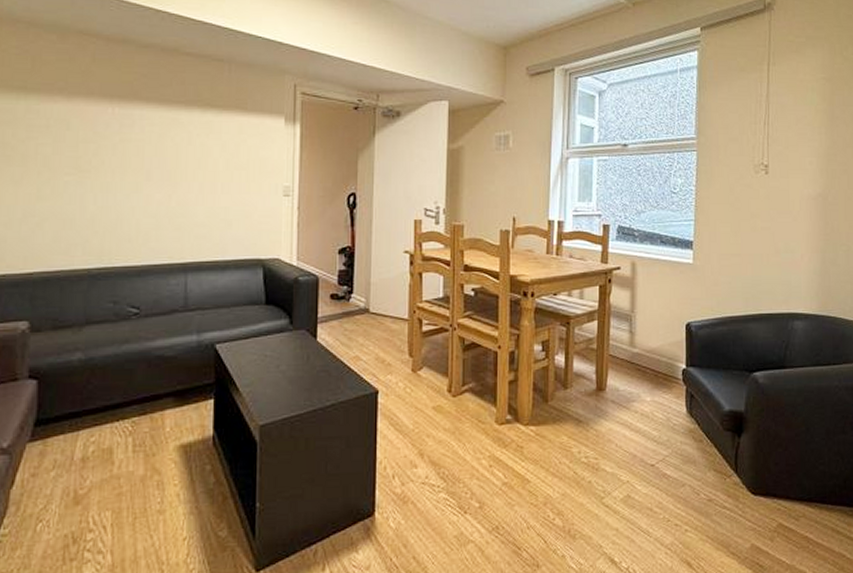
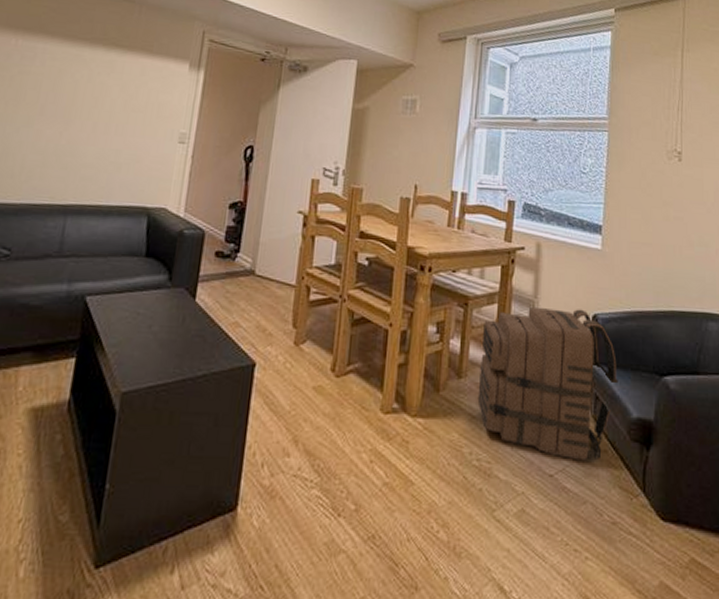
backpack: none [583,319,711,451] -> present [477,308,618,461]

